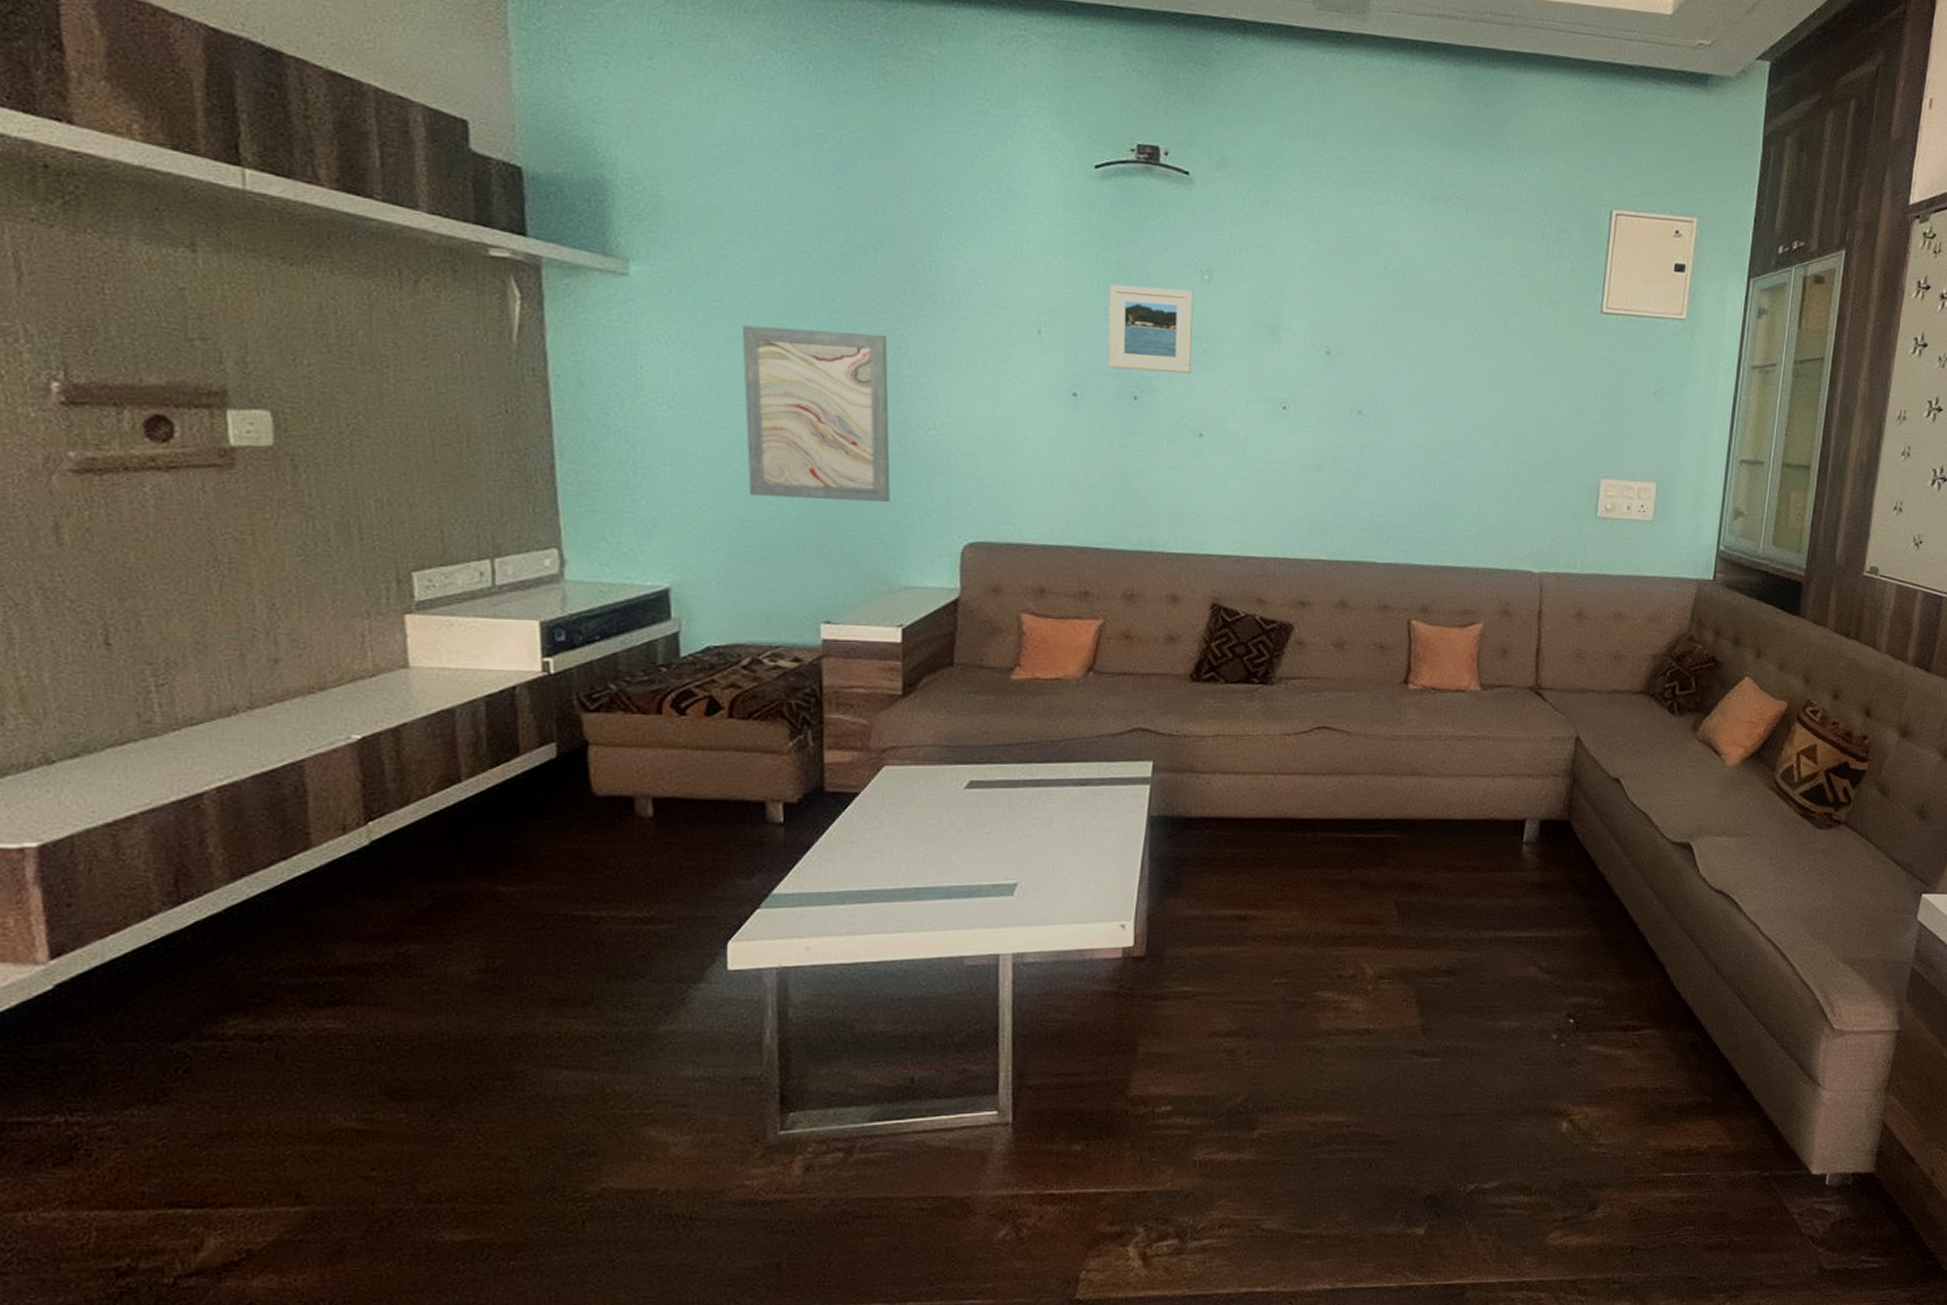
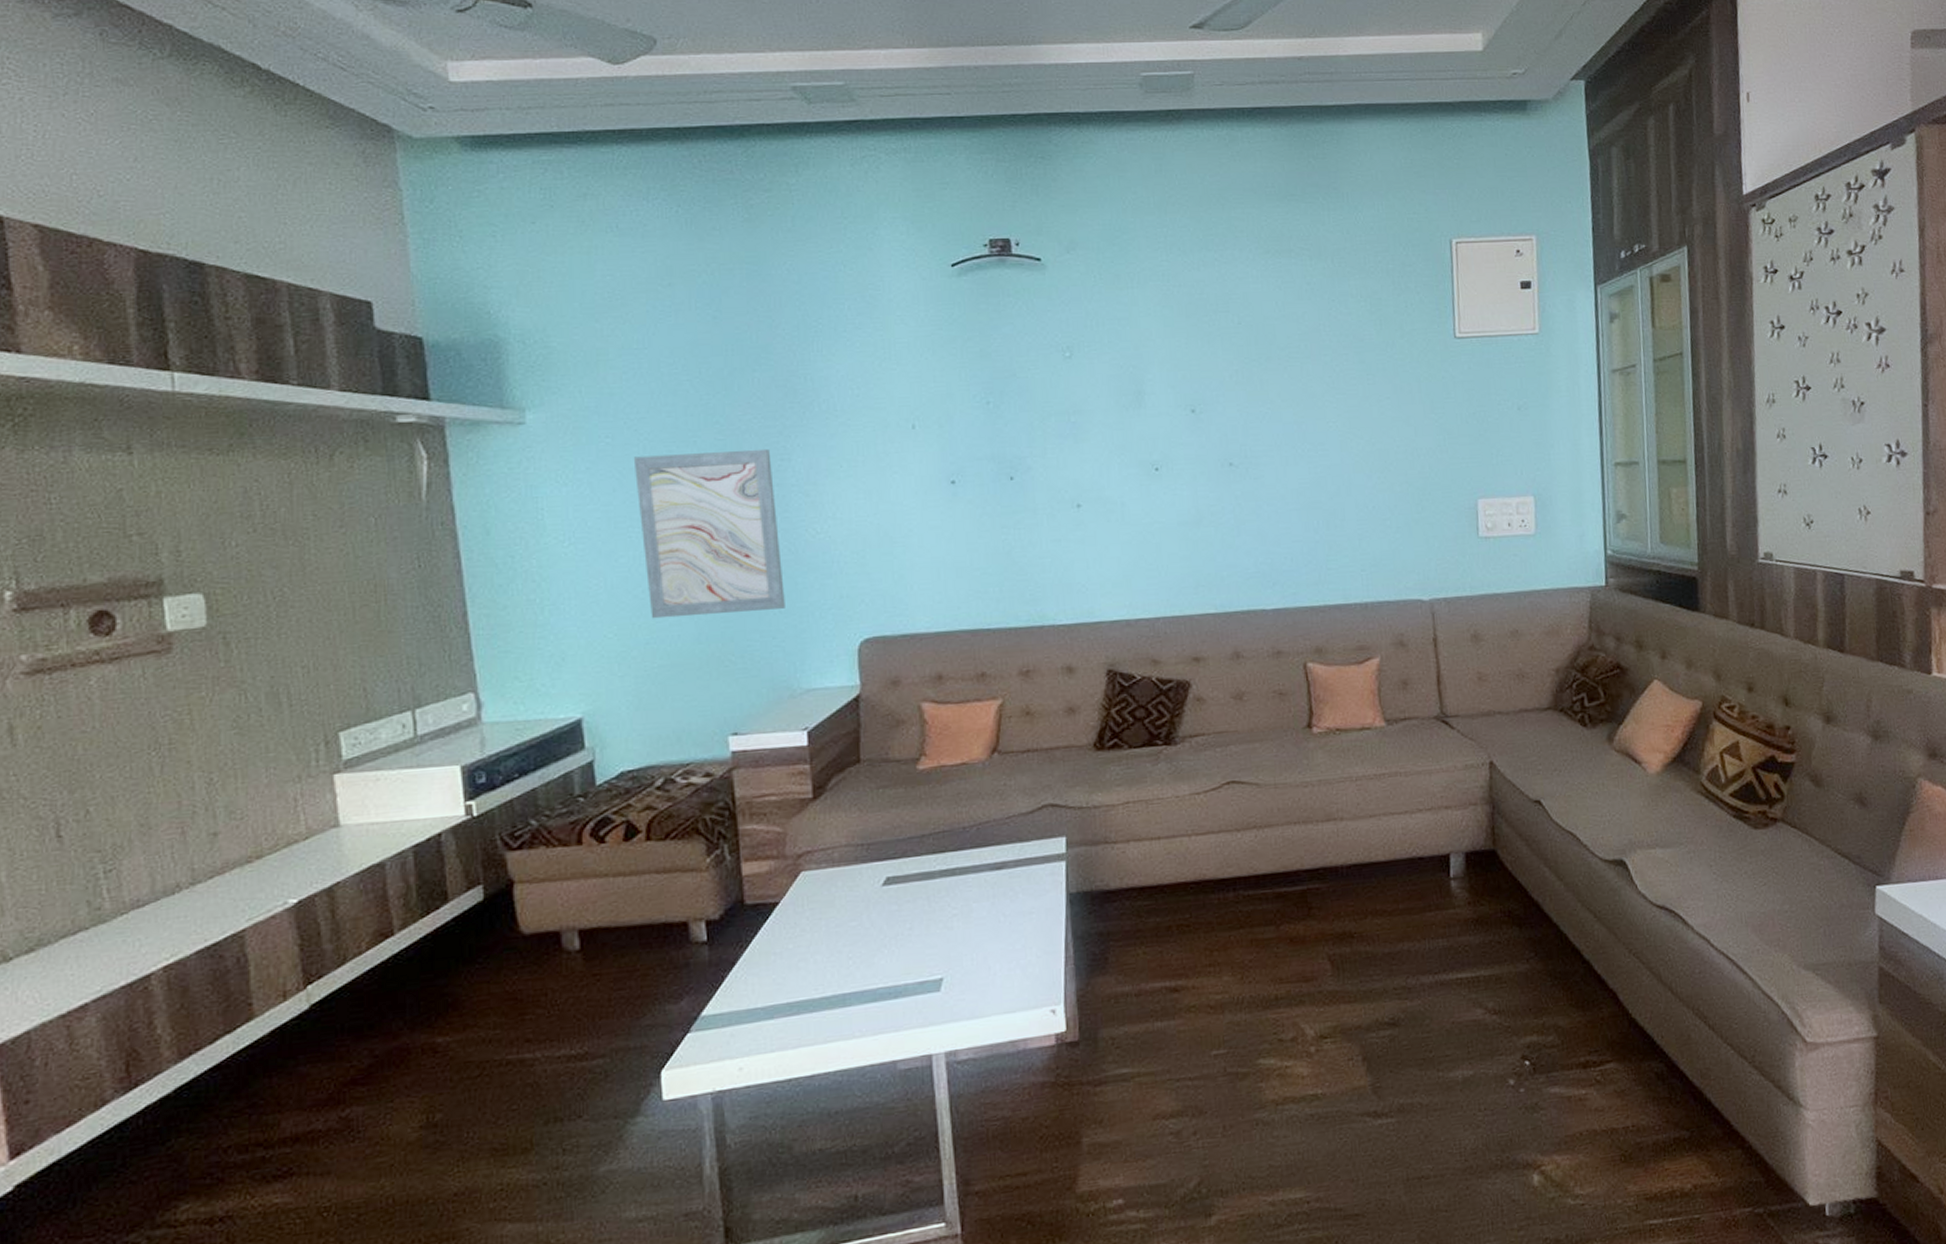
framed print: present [1108,284,1194,373] -> none [976,368,1063,453]

